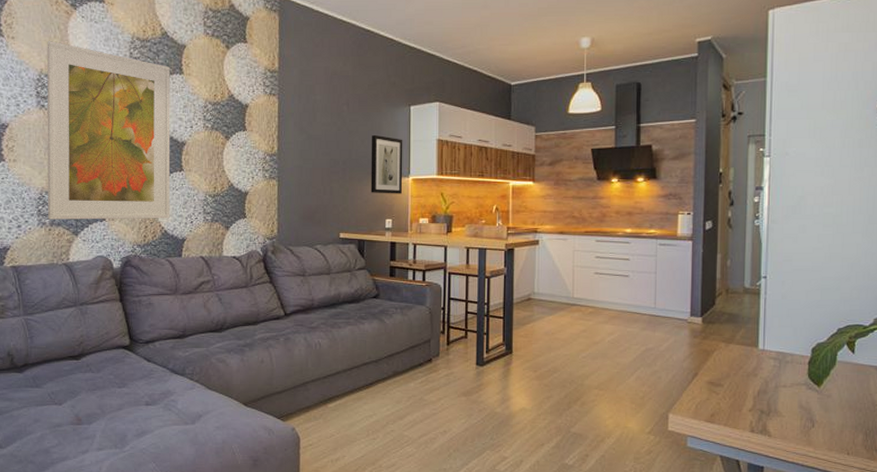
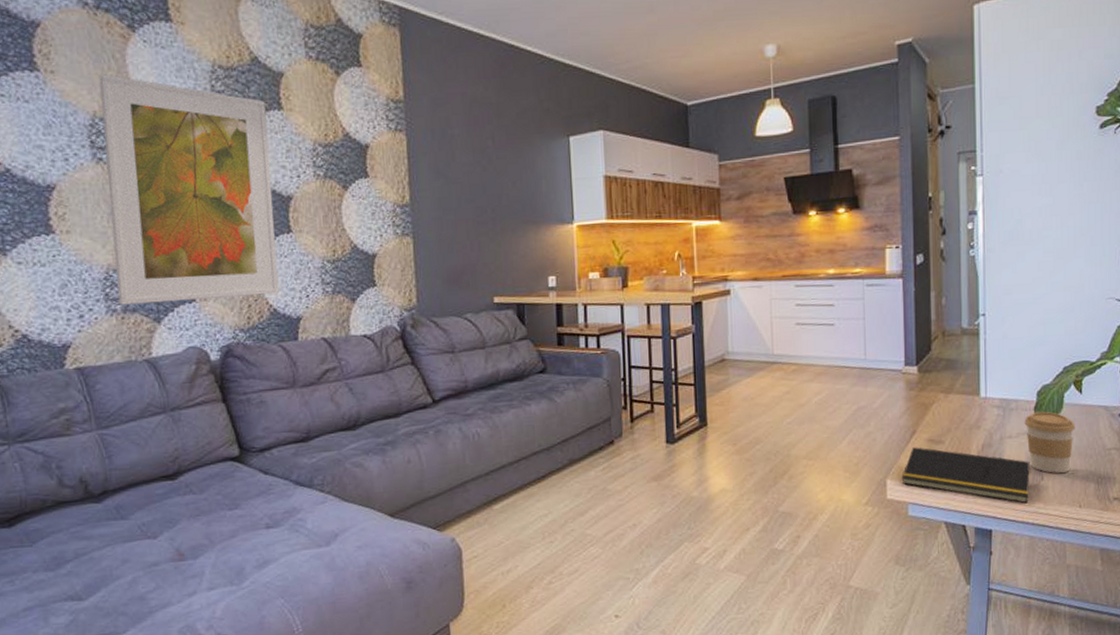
wall art: present [370,134,403,194] -> none [524,173,566,246]
notepad: none [682,387,802,447] -> present [901,447,1030,504]
coffee cup: none [798,366,847,423] -> present [1024,411,1076,474]

